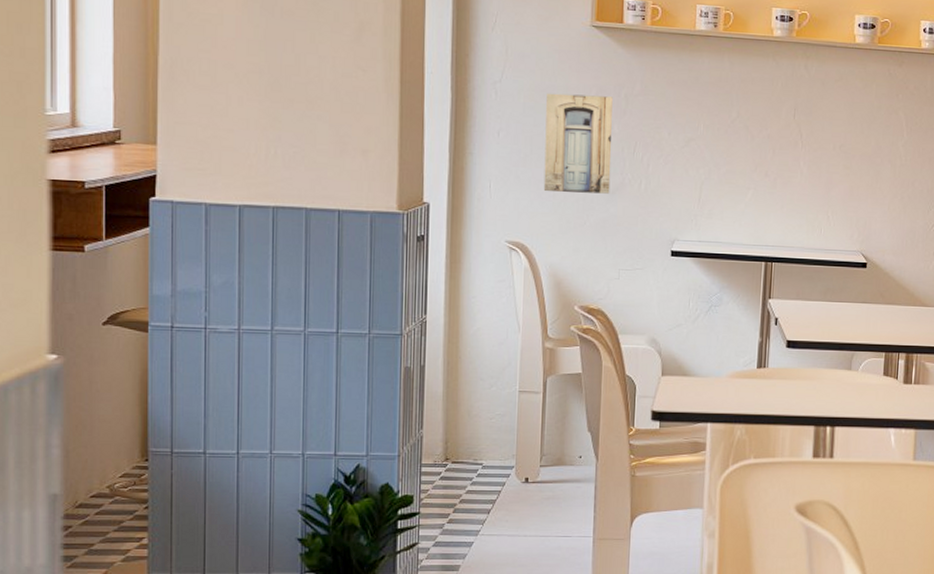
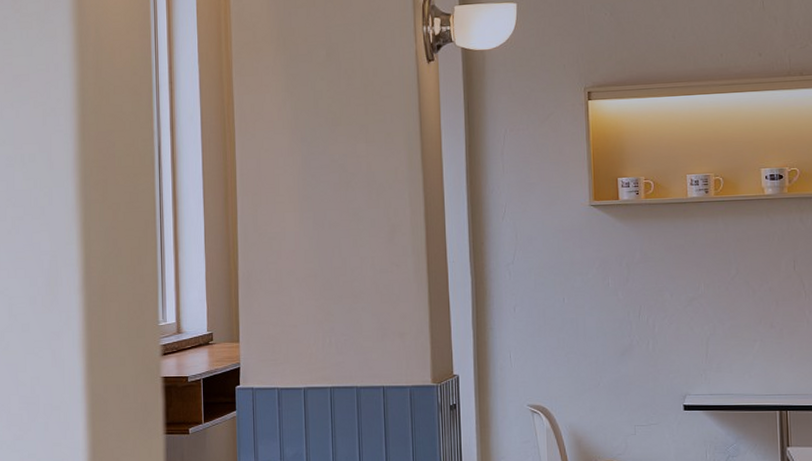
wall art: present [543,93,613,194] -> none [555,267,620,358]

